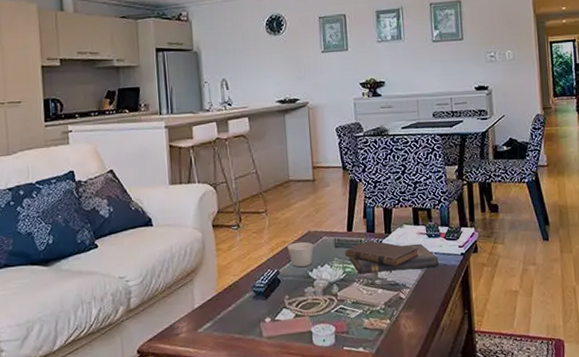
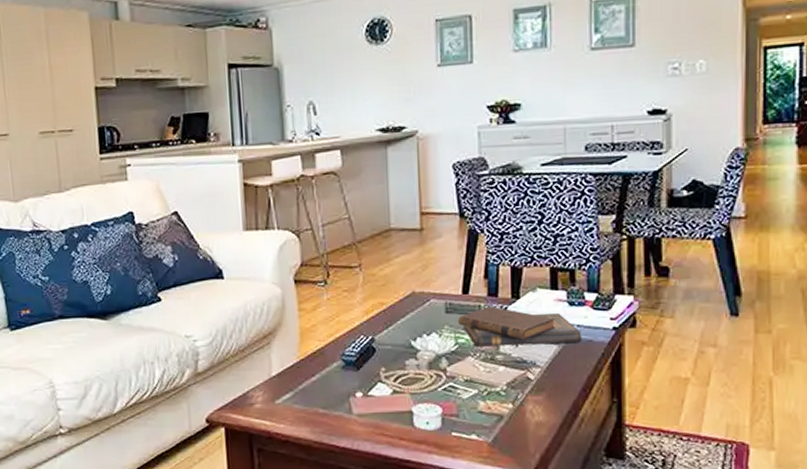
candle: present [287,241,314,268] -> none [385,304,419,335]

